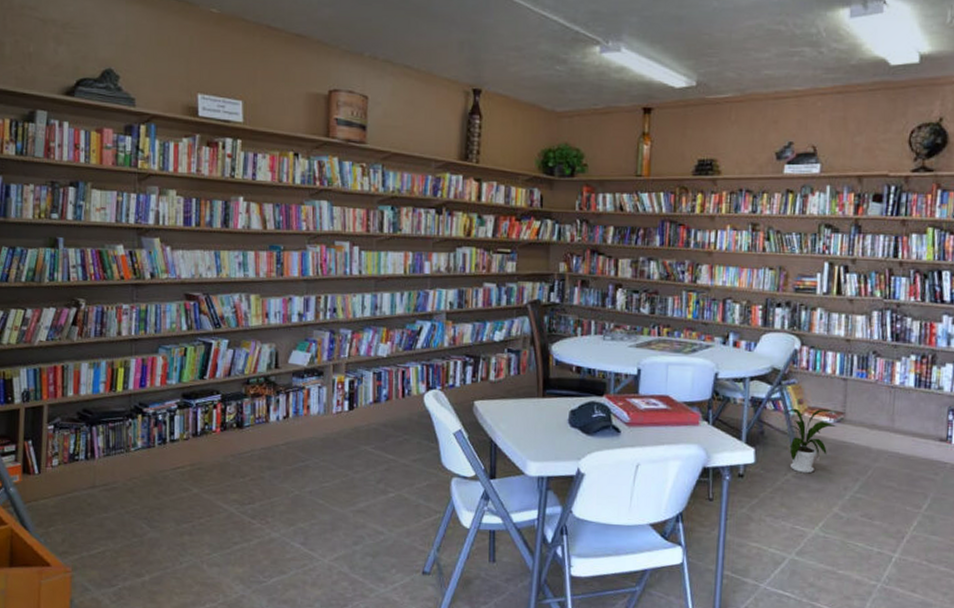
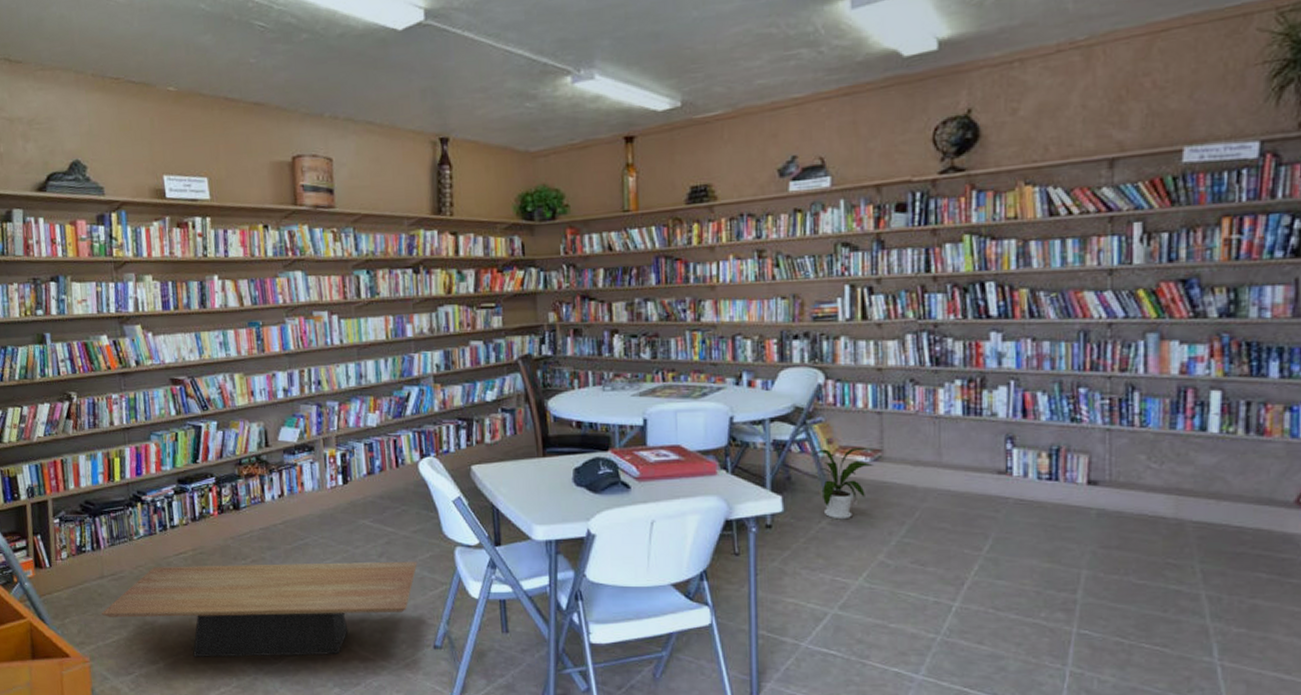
coffee table: none [89,480,414,576] -> present [102,561,418,657]

